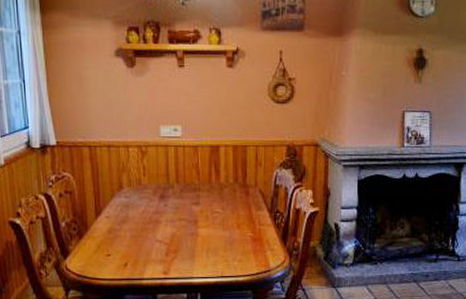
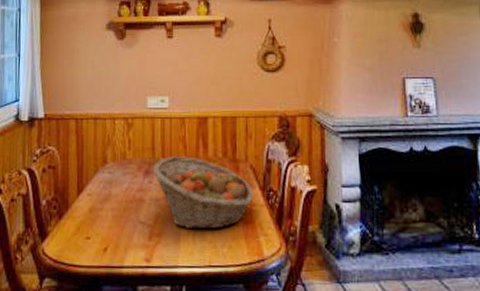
fruit basket: none [168,182,262,247] -> present [153,156,254,230]

